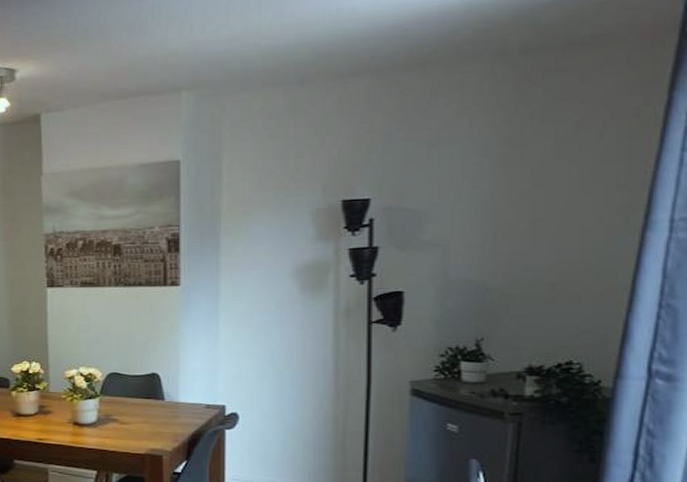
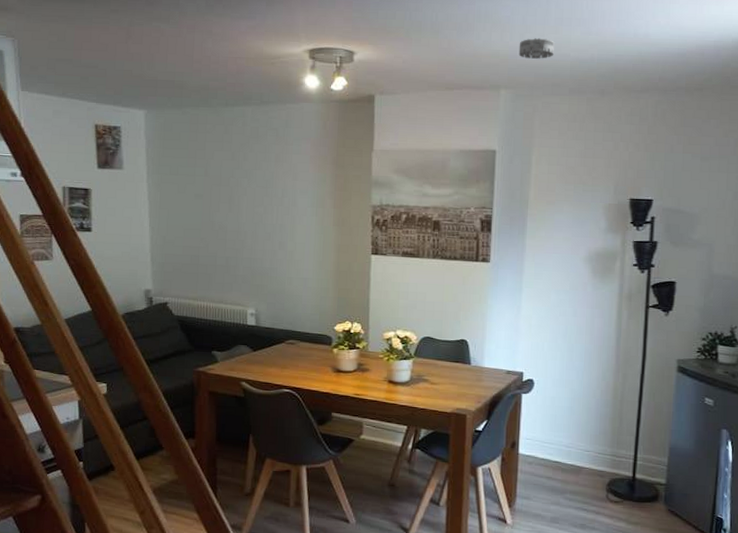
smoke detector: none [200,28,242,54] -> present [518,38,554,59]

